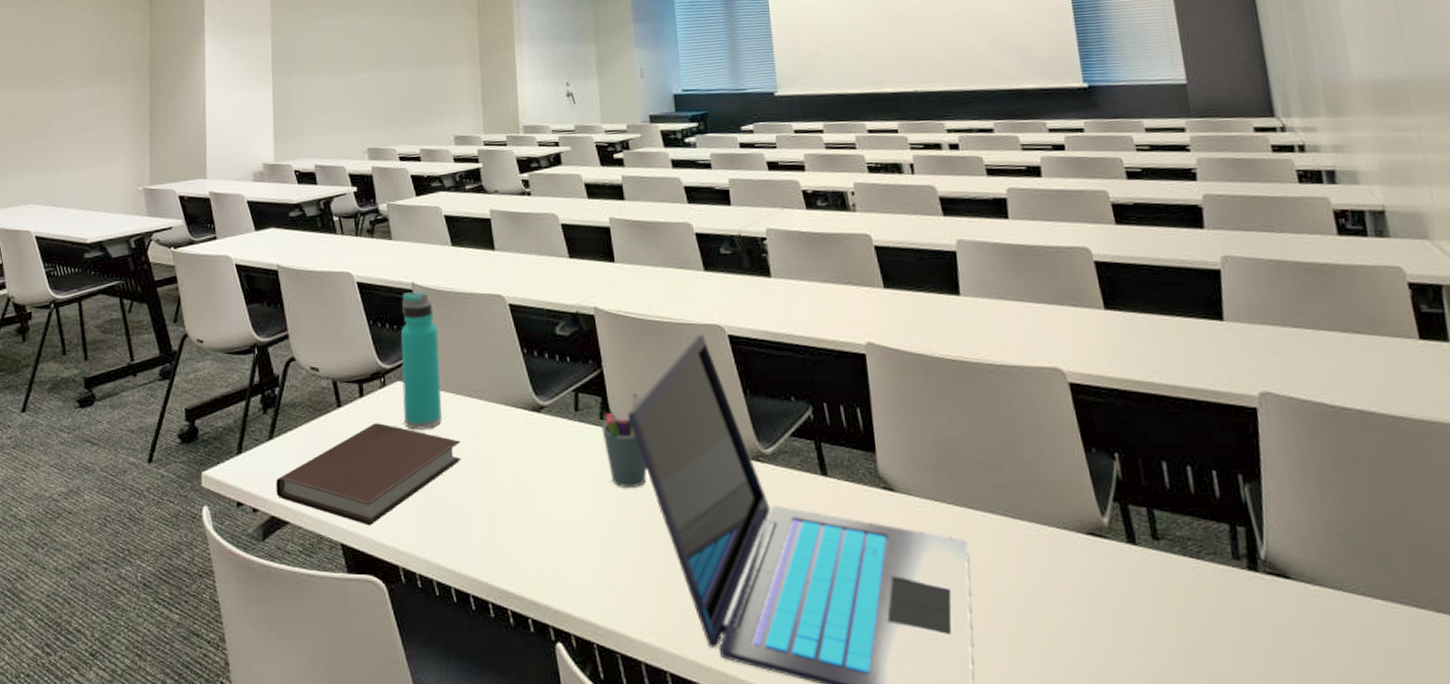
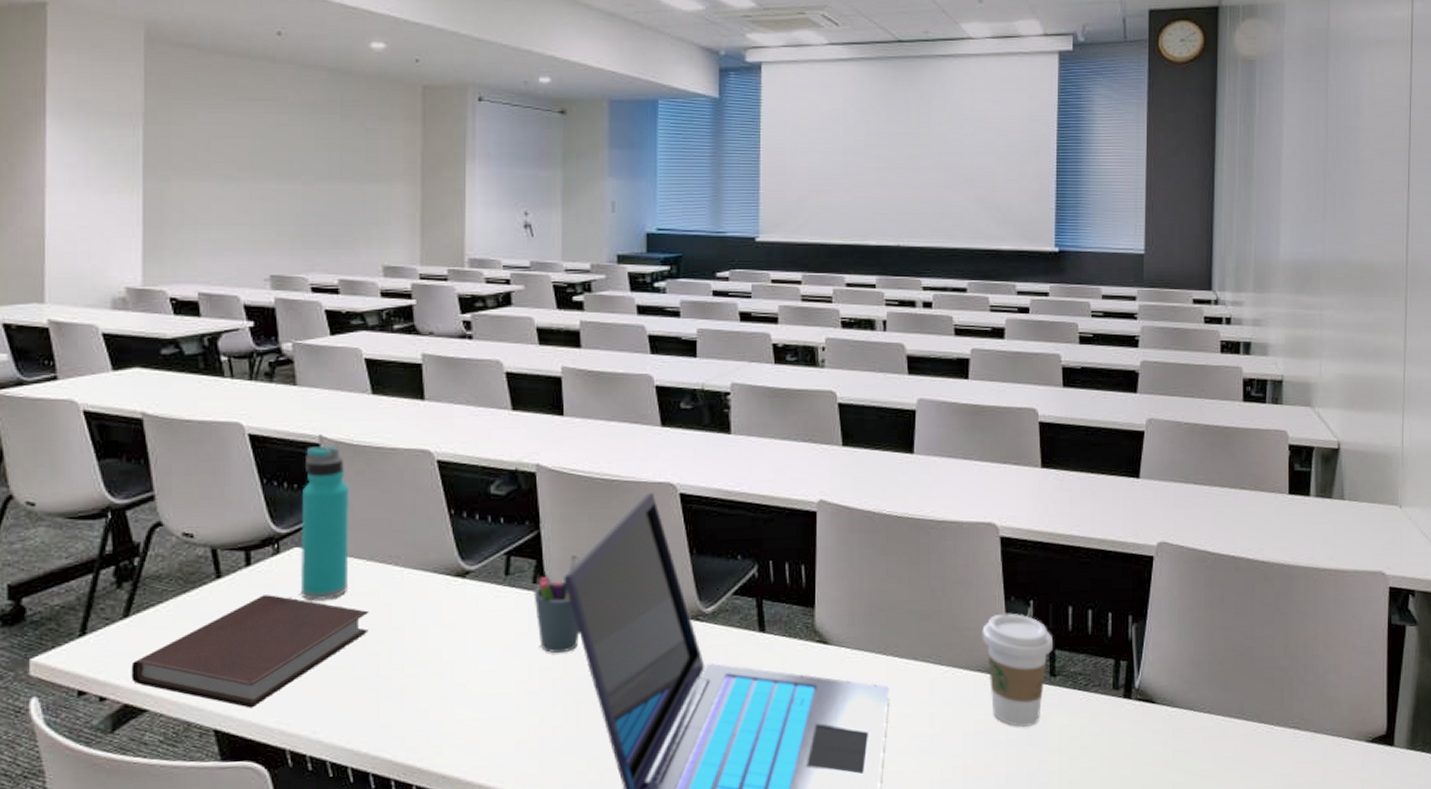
coffee cup: none [1063,466,1150,595] -> present [982,613,1052,727]

